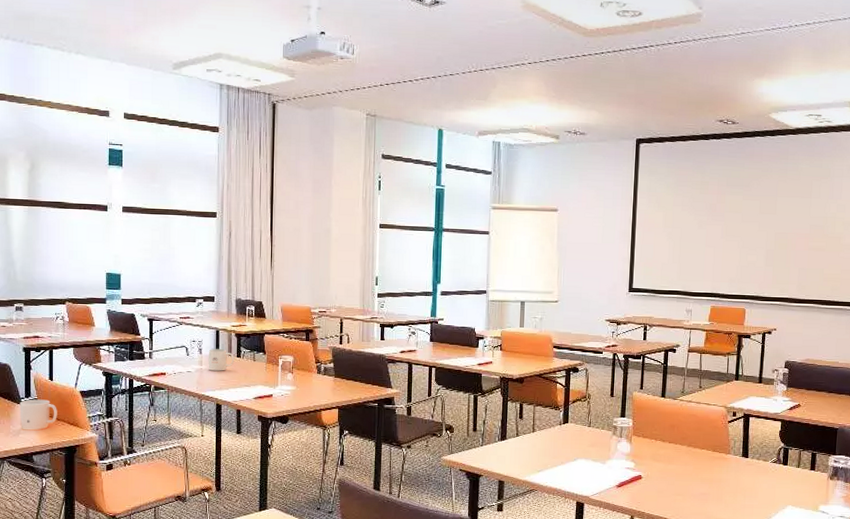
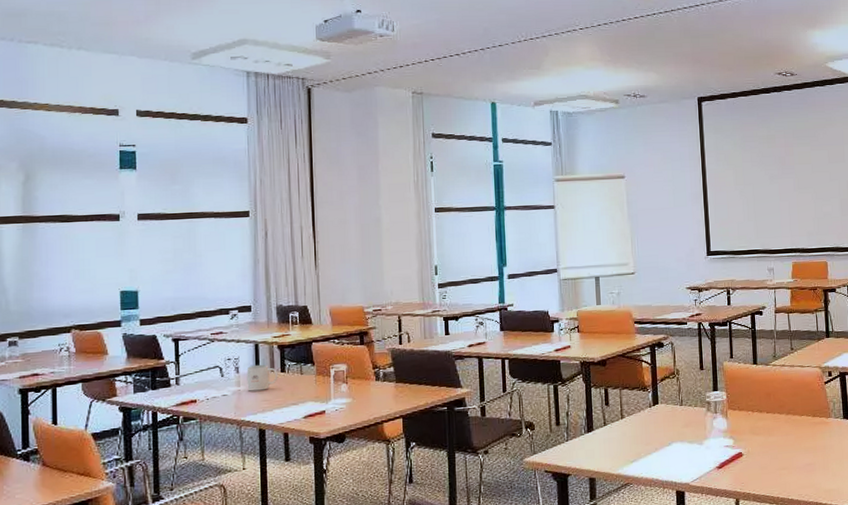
mug: present [19,399,57,431] -> none [15,448,64,489]

